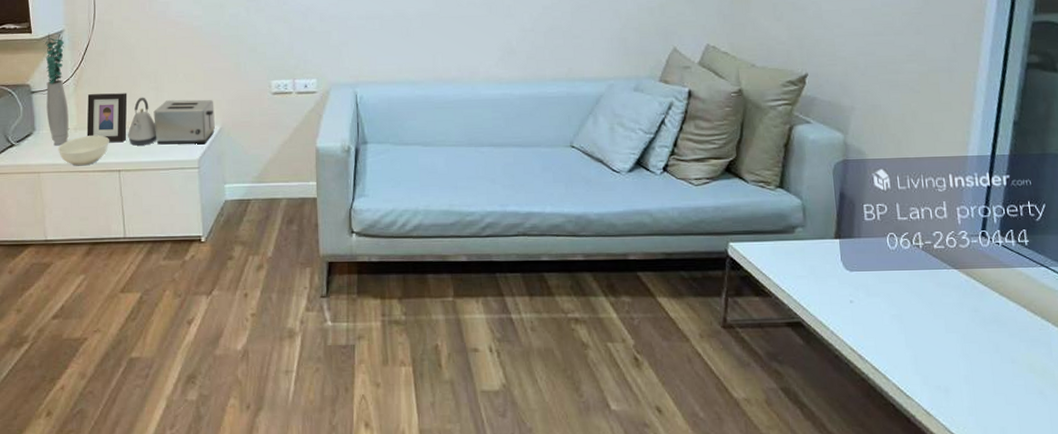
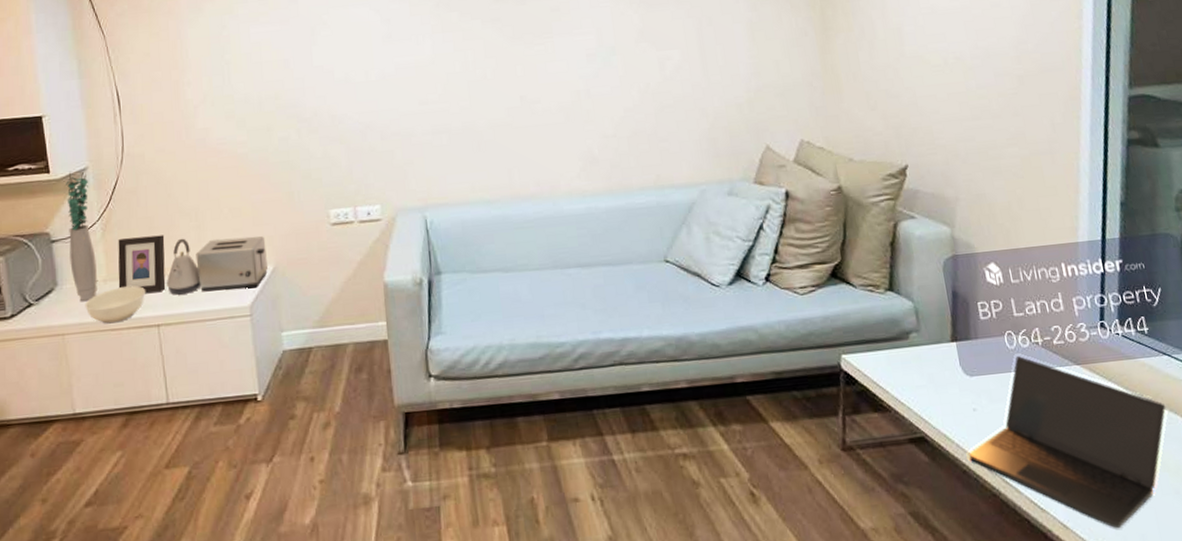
laptop: none [842,257,1039,420] -> present [969,356,1166,529]

